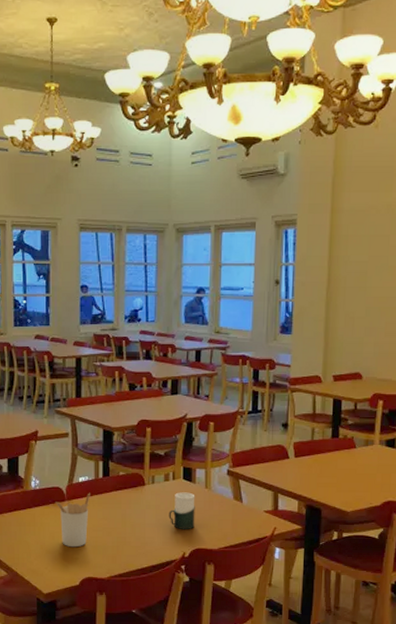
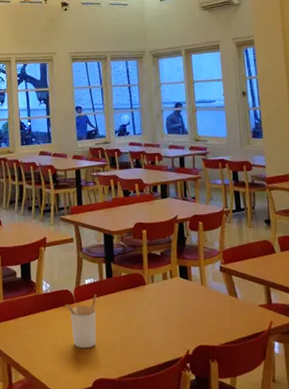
cup: present [168,492,195,530] -> none [169,290,195,328]

